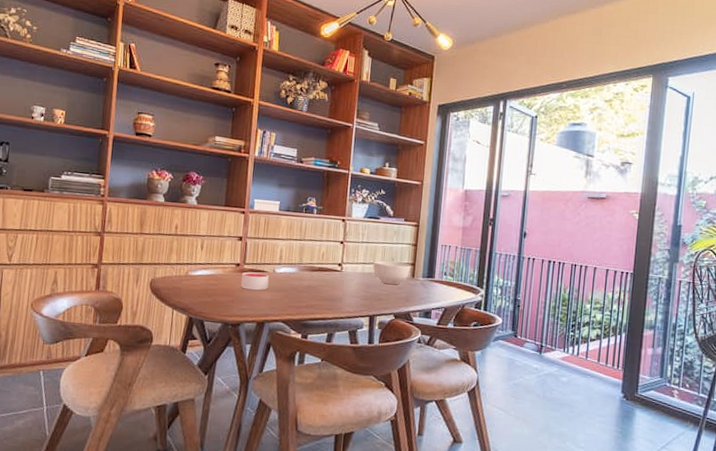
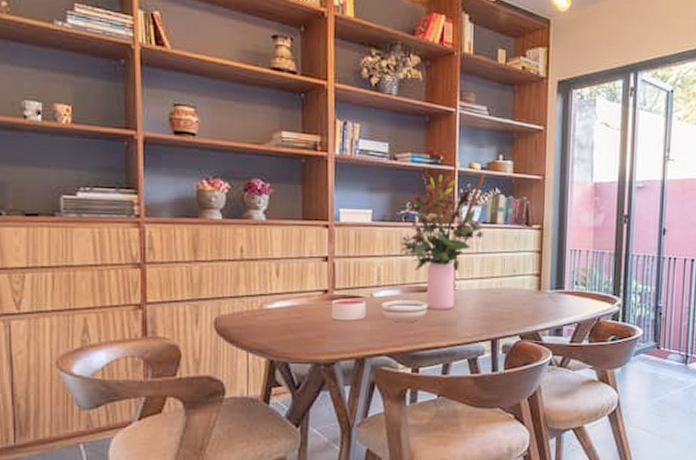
bowl: none [281,276,319,296] -> present [381,300,428,323]
bouquet: none [299,174,373,288] -> present [399,172,485,310]
books: none [371,193,411,225] -> present [485,193,533,228]
bowl: present [372,260,411,285] -> none [491,273,536,301]

